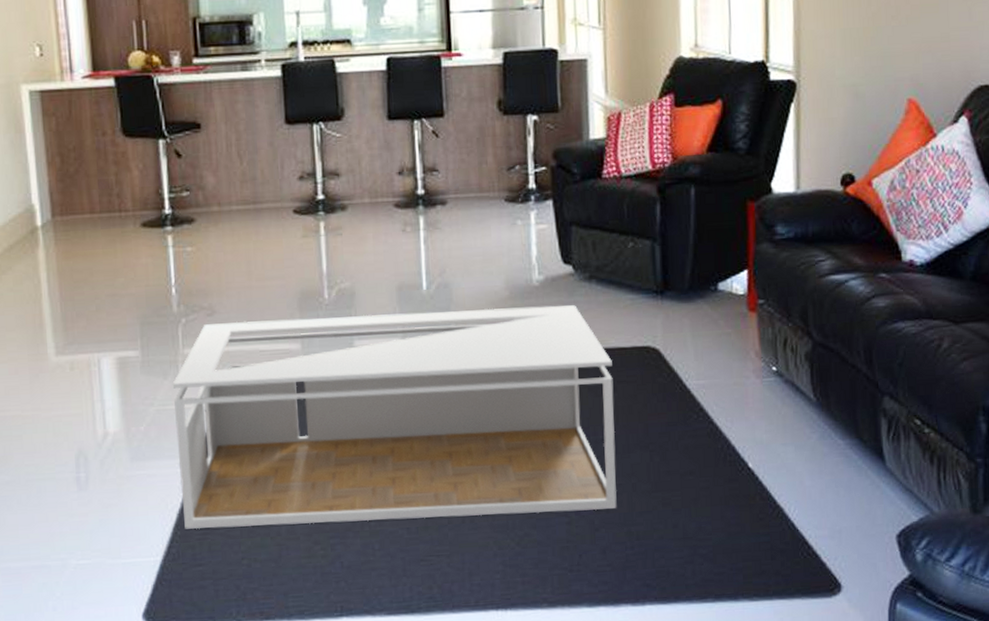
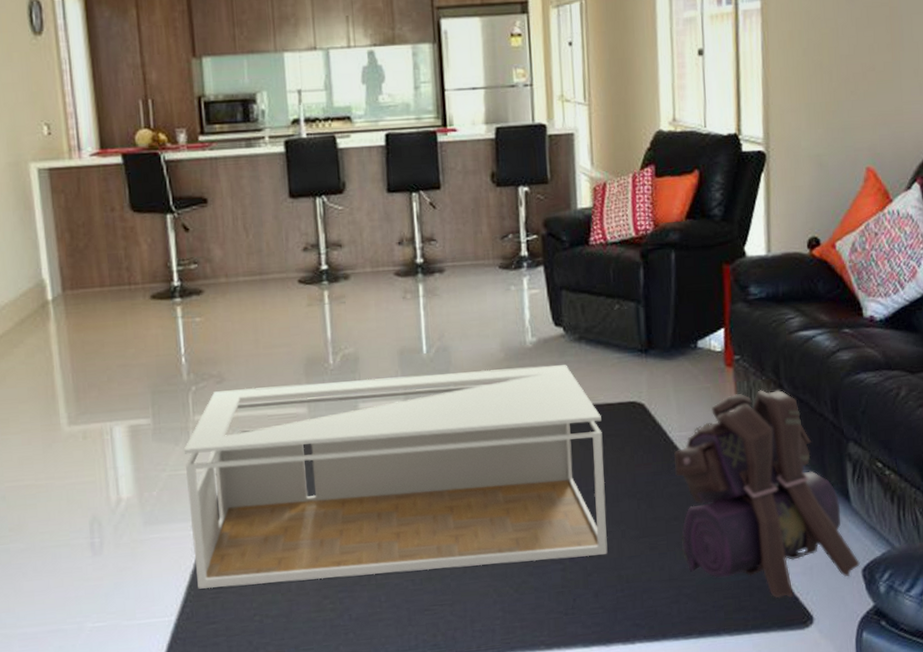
backpack: none [690,337,894,563] -> present [673,390,860,598]

